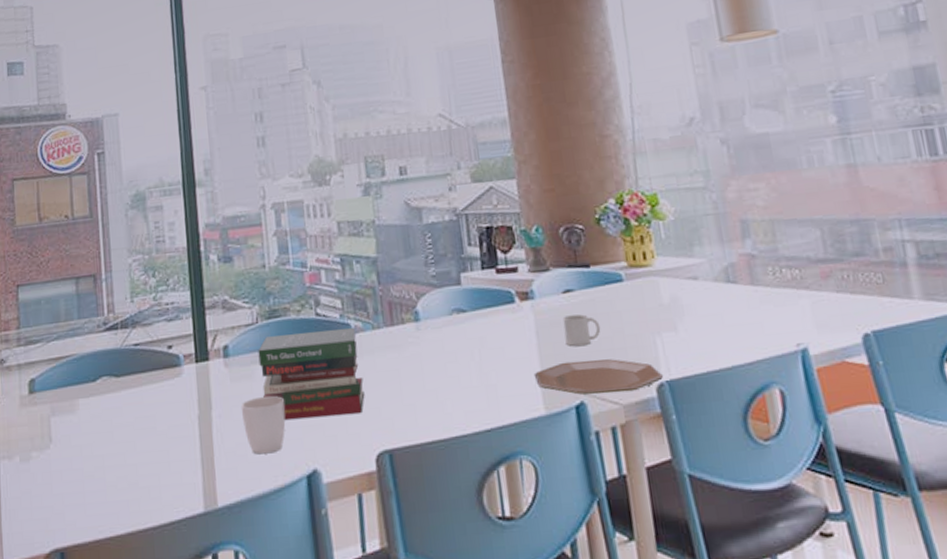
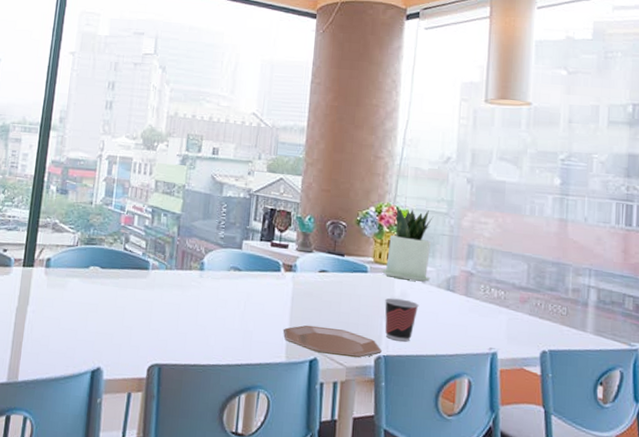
cup: present [240,395,286,455] -> none [50,303,87,348]
books: present [258,327,365,419] -> none [70,258,152,331]
mug: present [562,314,601,347] -> none [313,290,342,316]
planter: none [639,189,704,281] -> present [381,206,434,282]
cup: none [652,305,697,360] -> present [385,298,419,342]

